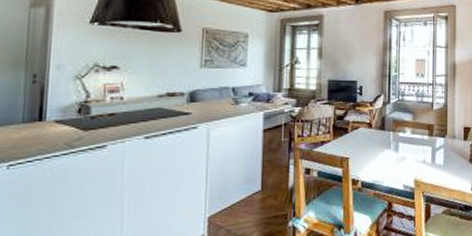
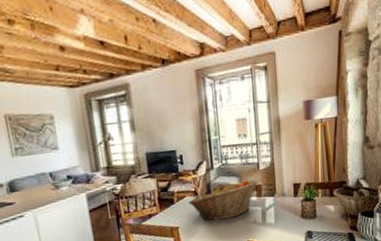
fruit basket: none [361,118,432,155] -> present [188,179,259,221]

